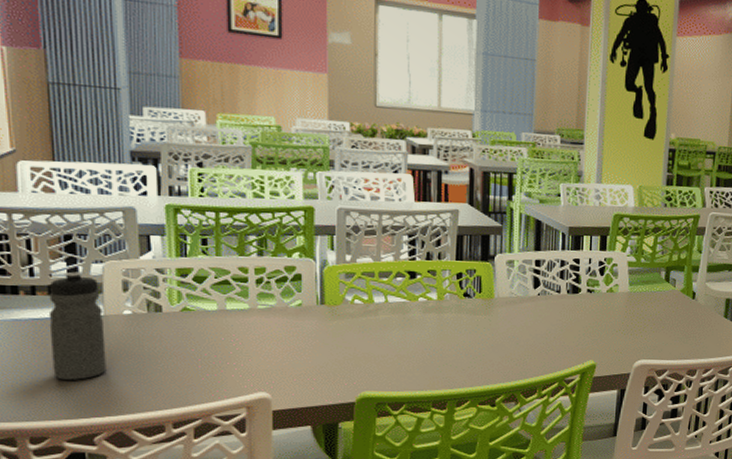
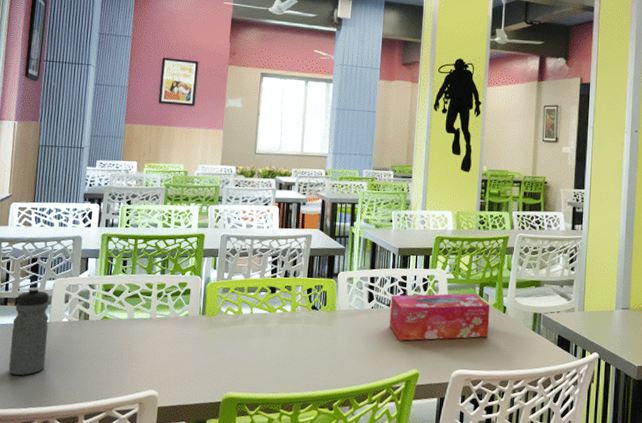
tissue box: none [559,278,678,331] -> present [389,293,490,341]

